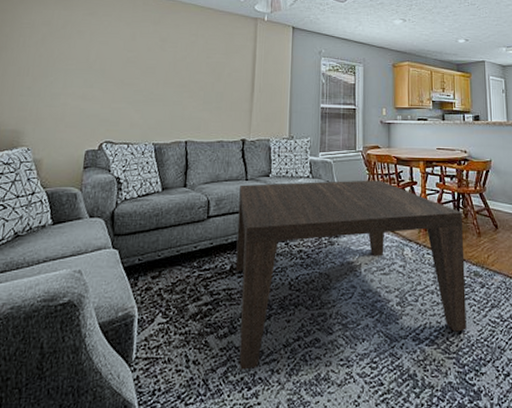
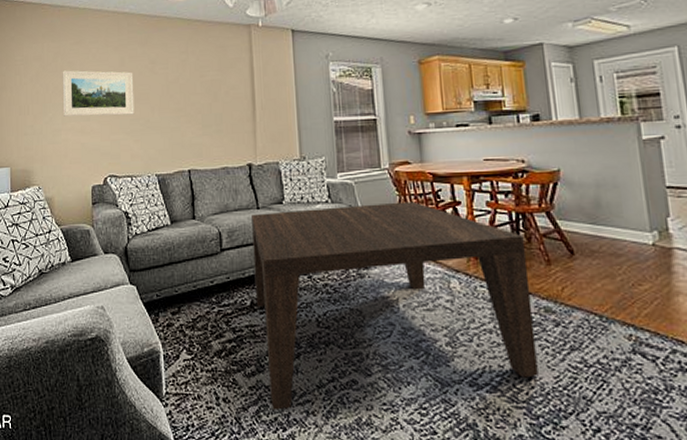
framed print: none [65,38,142,86] -> present [62,70,135,117]

